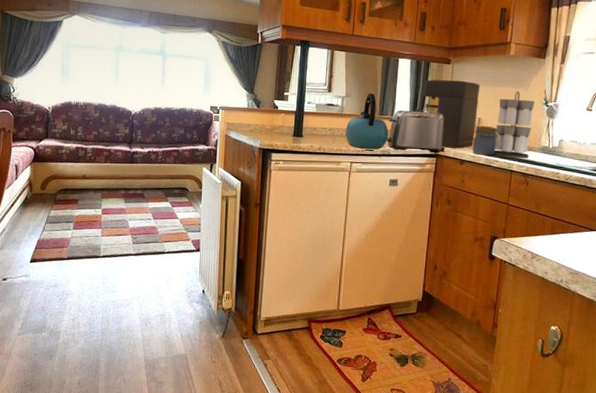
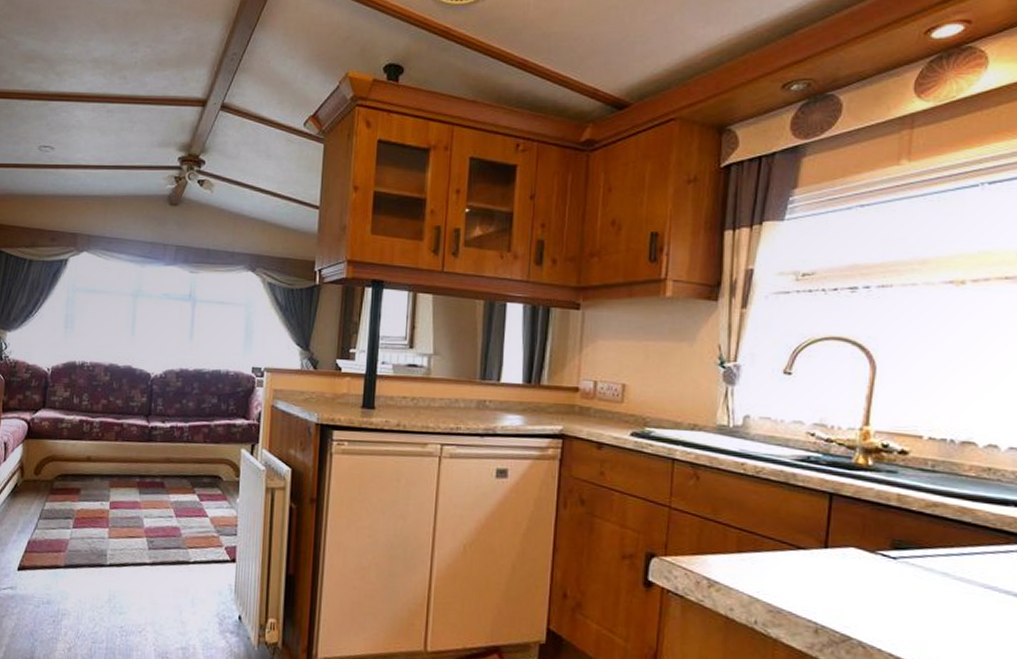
kettle: present [345,93,389,150] -> none [433,350,494,428]
toaster: present [386,110,446,154] -> none [490,373,577,434]
coffee maker: present [413,79,480,148] -> none [528,331,623,427]
jar: present [472,126,499,157] -> none [614,395,653,438]
spice rack: present [493,90,535,159] -> none [645,346,704,442]

